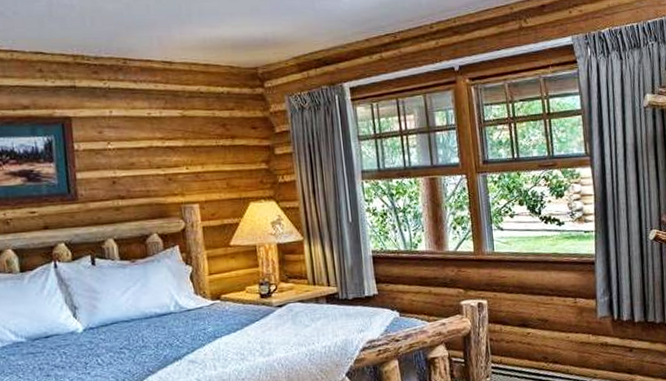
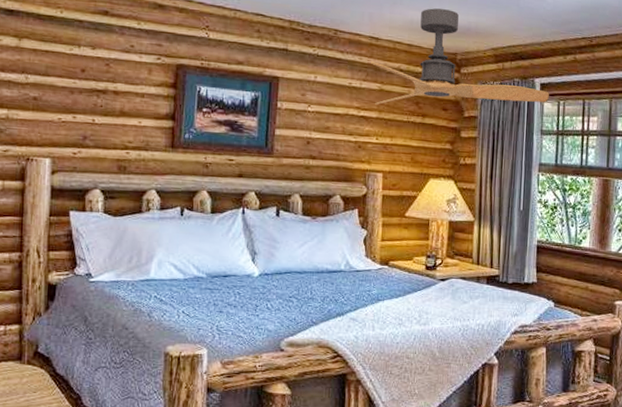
ceiling fan: none [168,22,361,132] -> present [371,8,549,105]

